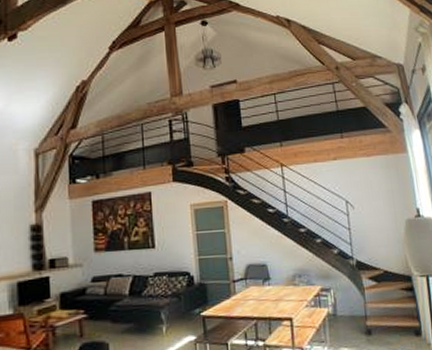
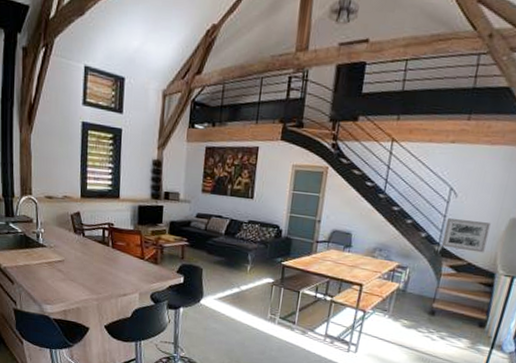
wall art: none [352,228,395,260] -> present [442,218,491,253]

